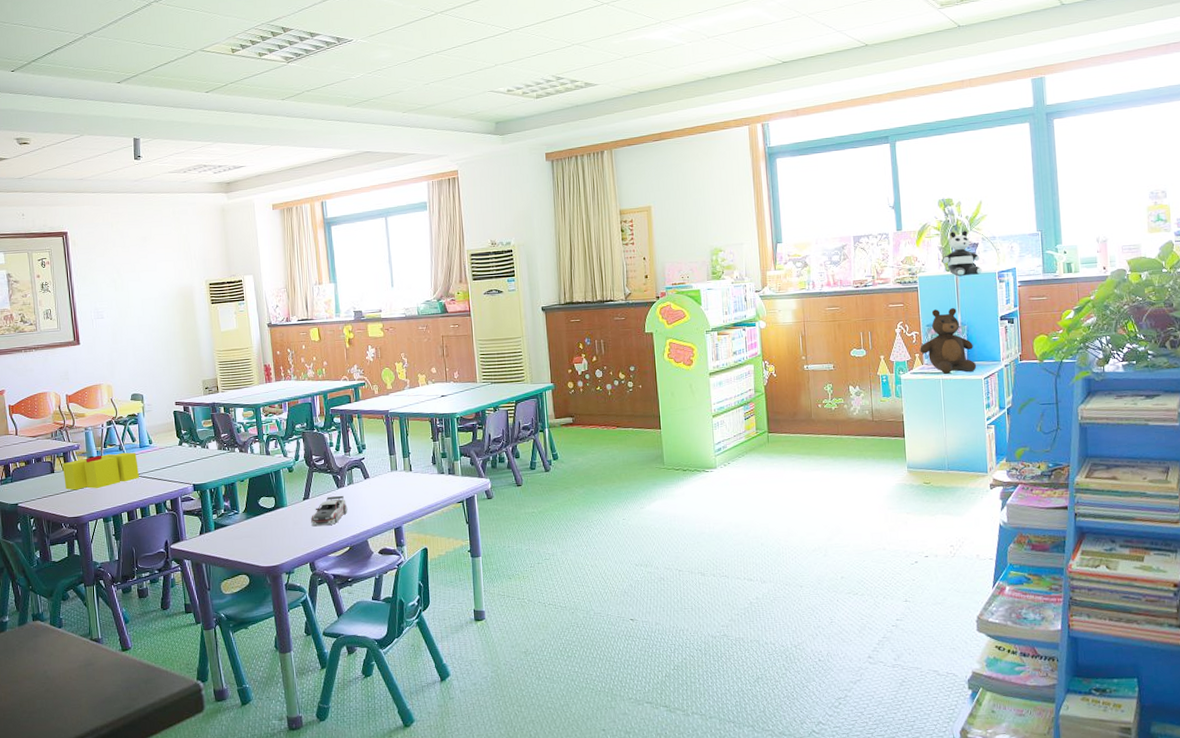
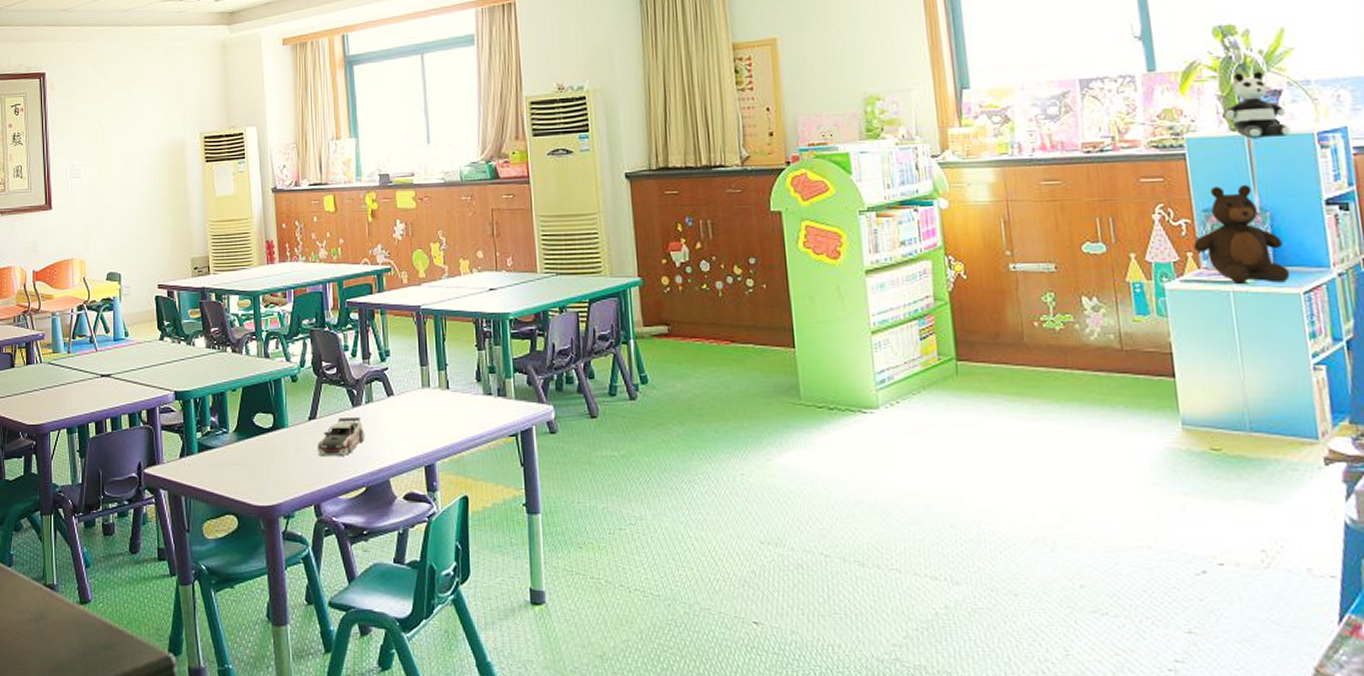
toy blocks: present [62,452,139,491] -> none [24,346,111,391]

